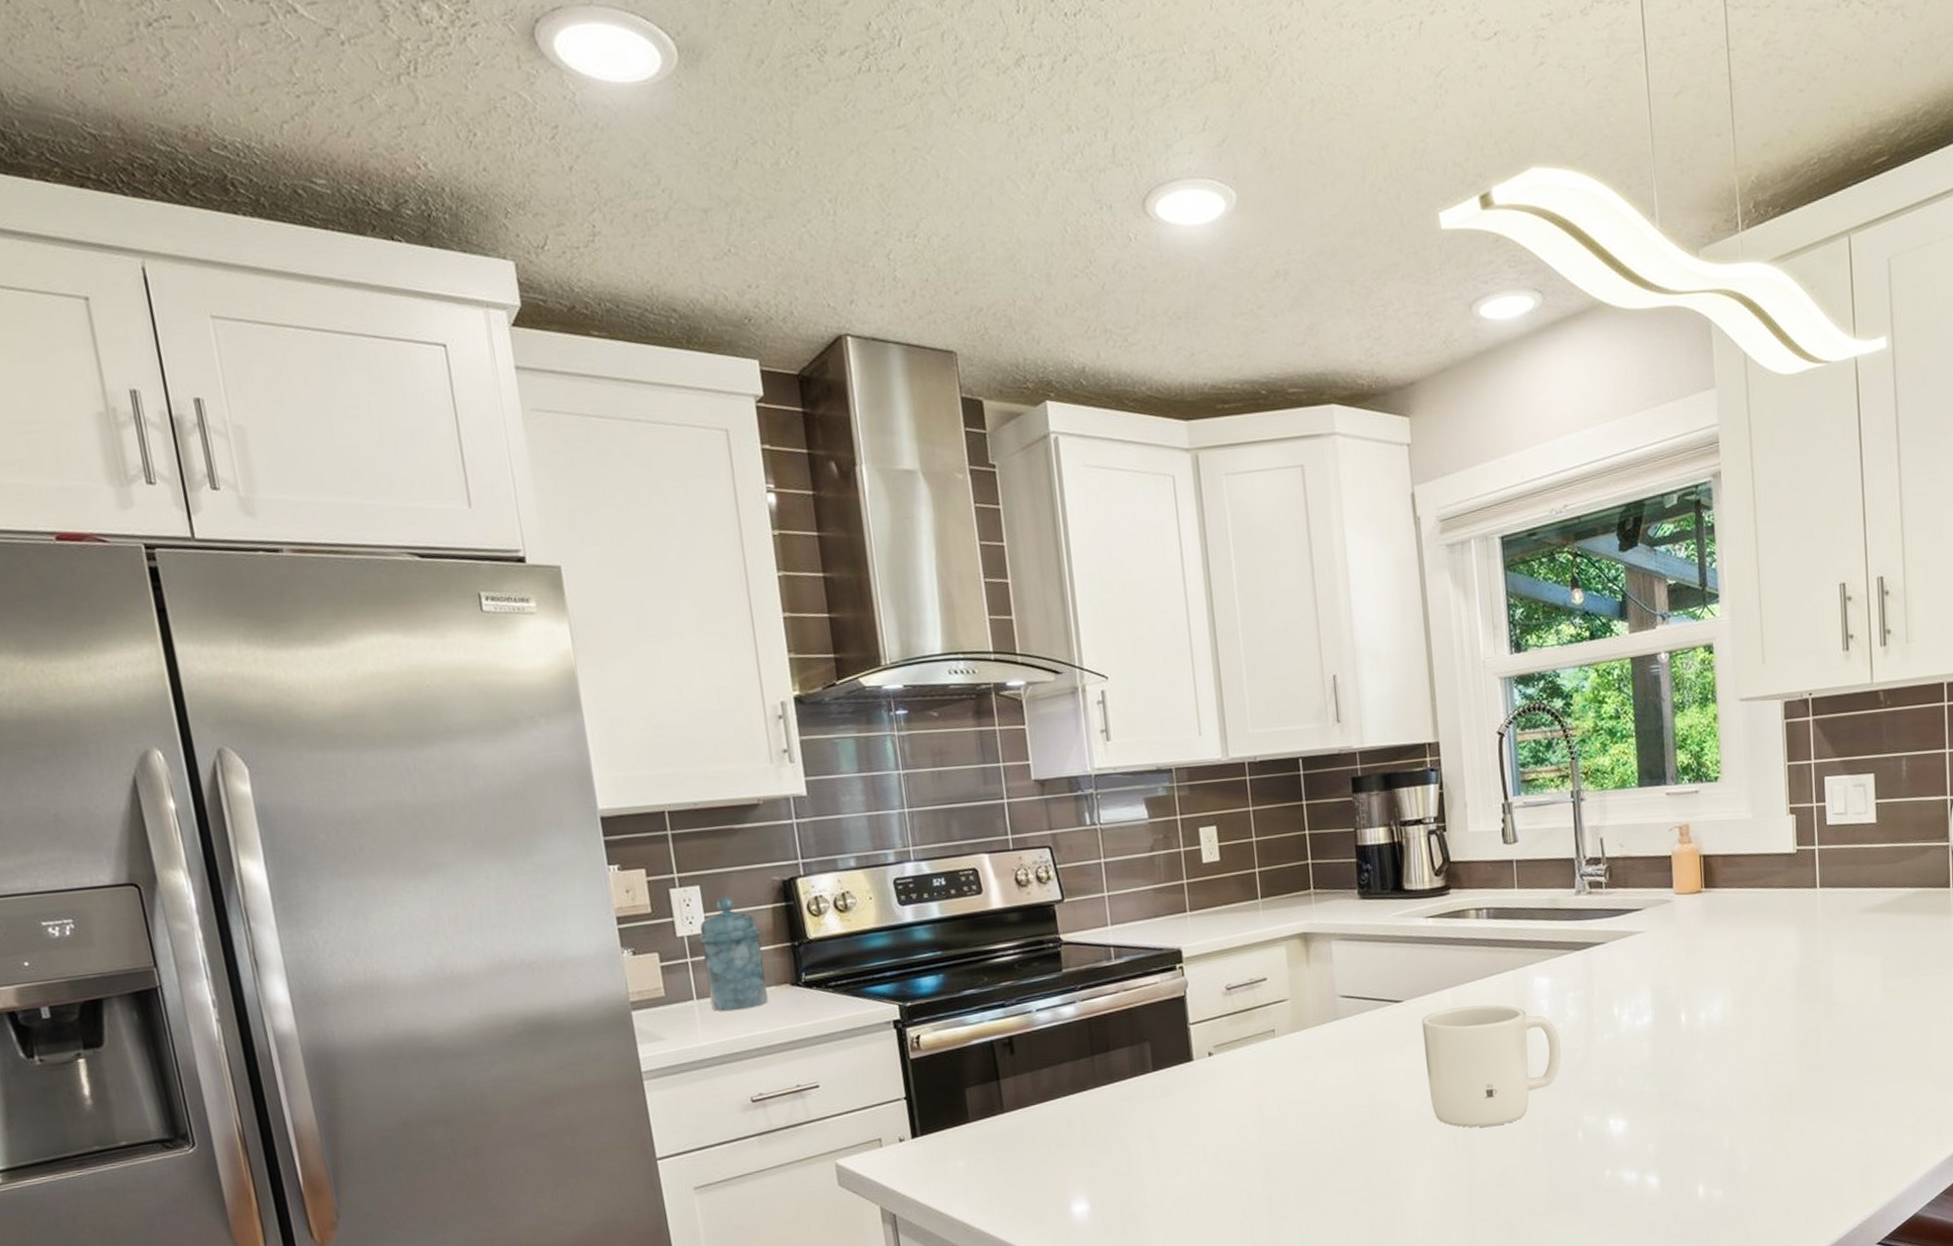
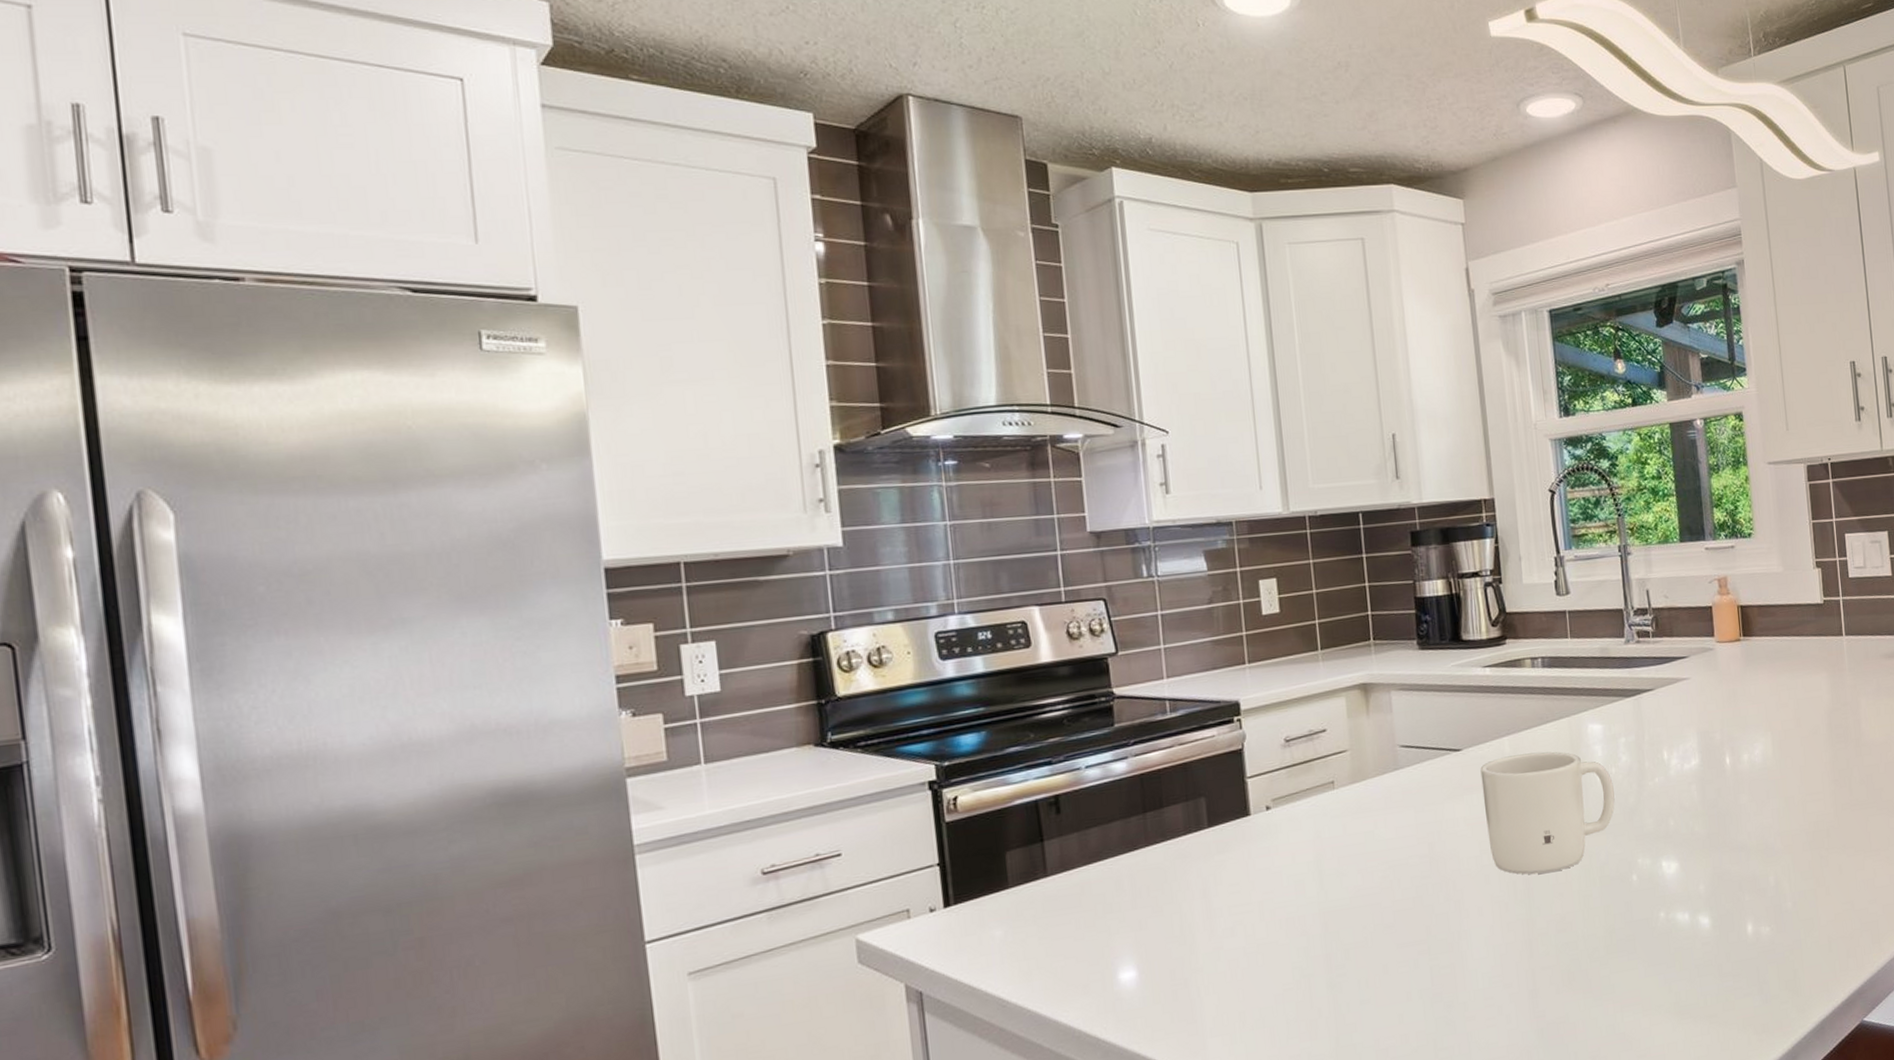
canister: present [699,895,768,1012] -> none [711,651,788,776]

